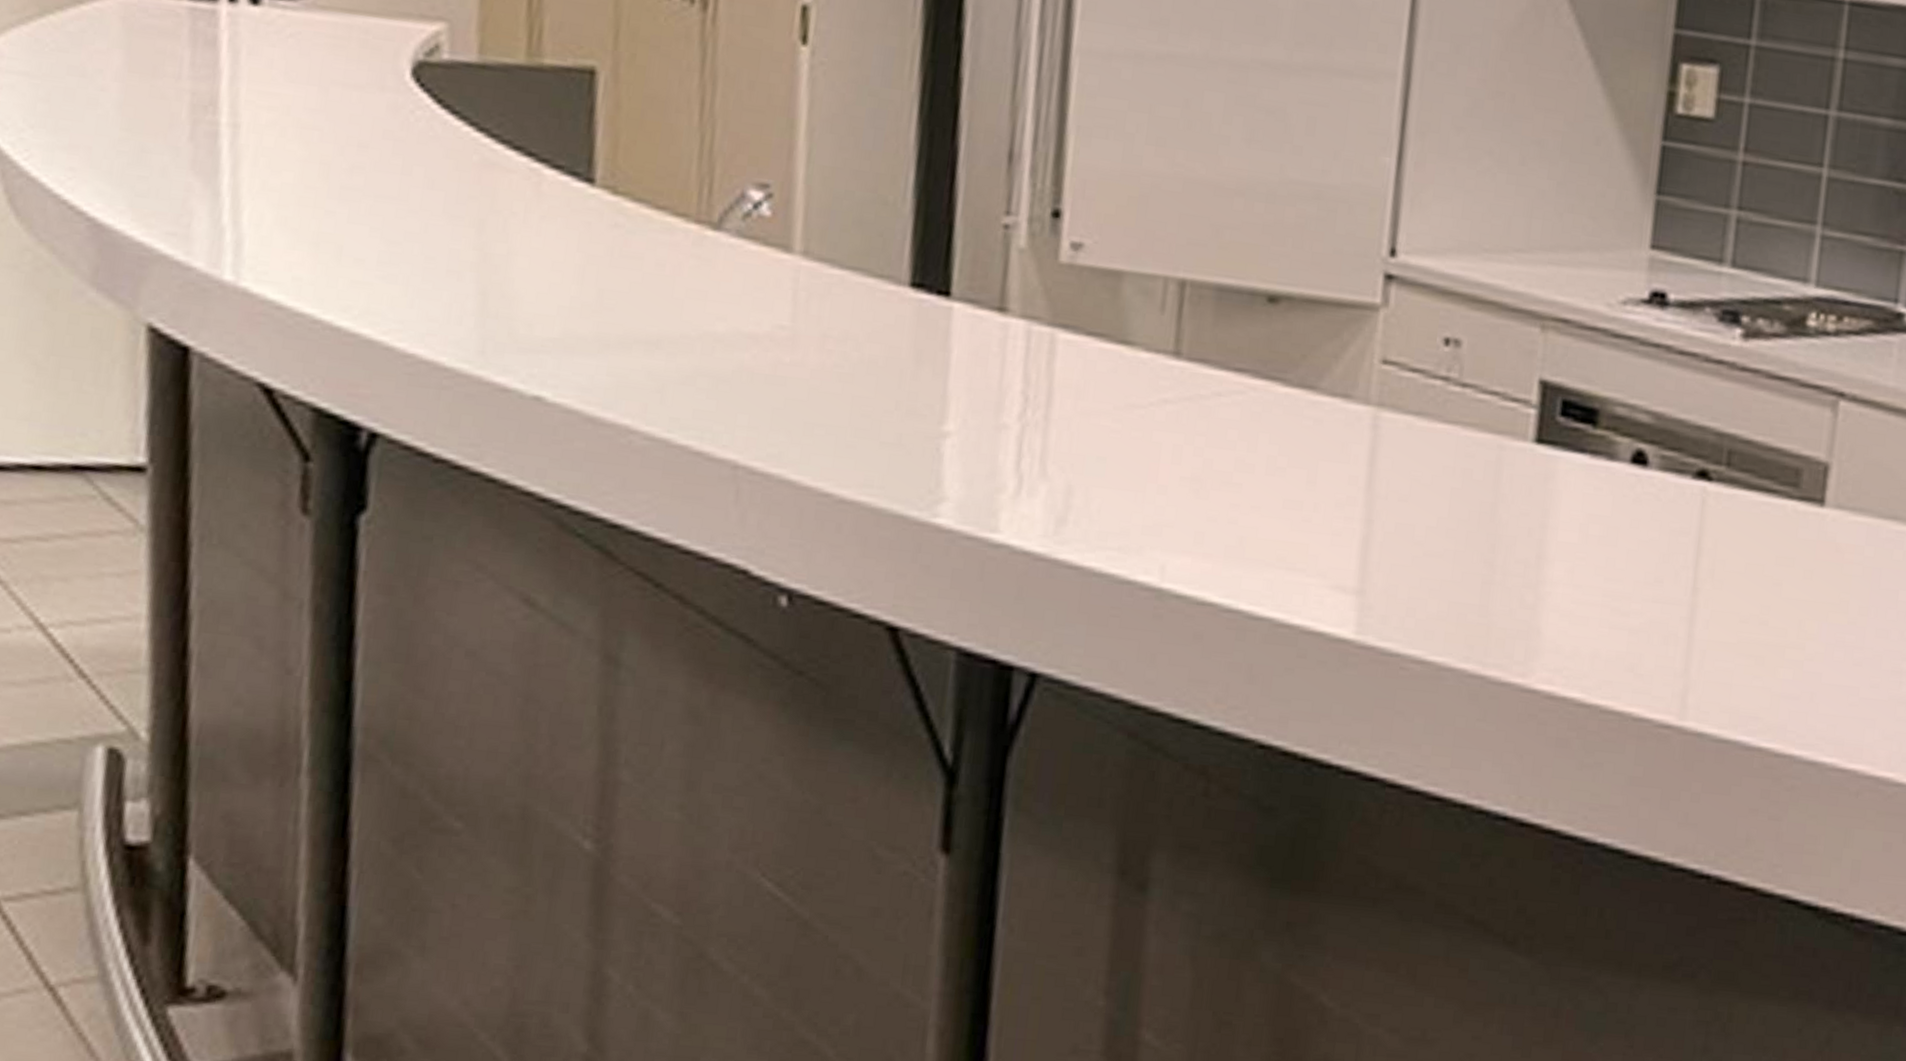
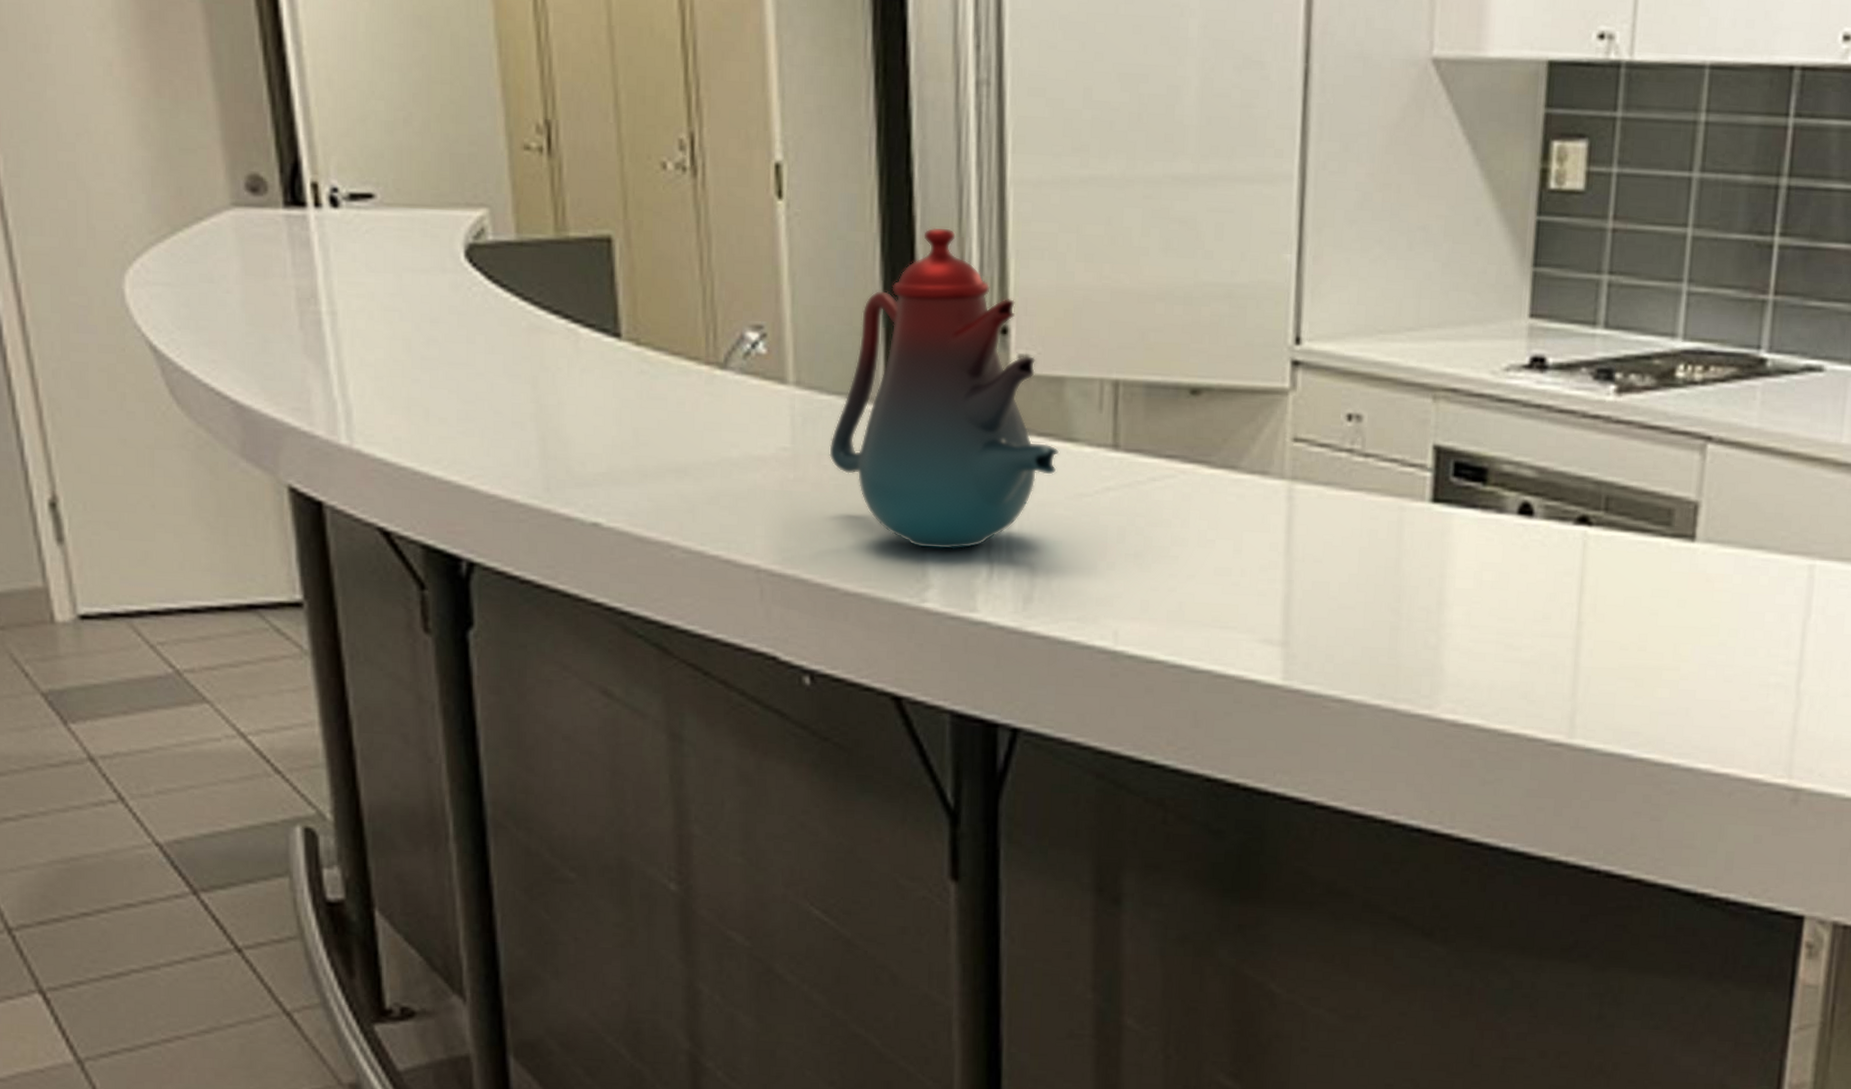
teakettle: none [835,92,1110,458] -> present [829,227,1059,550]

